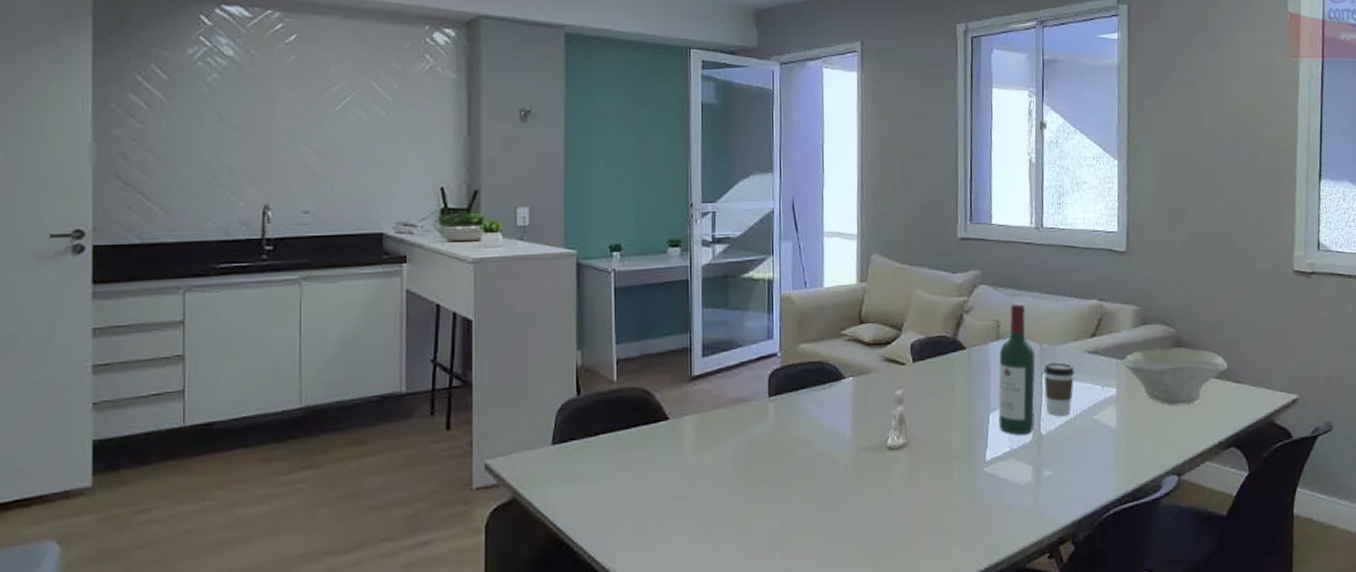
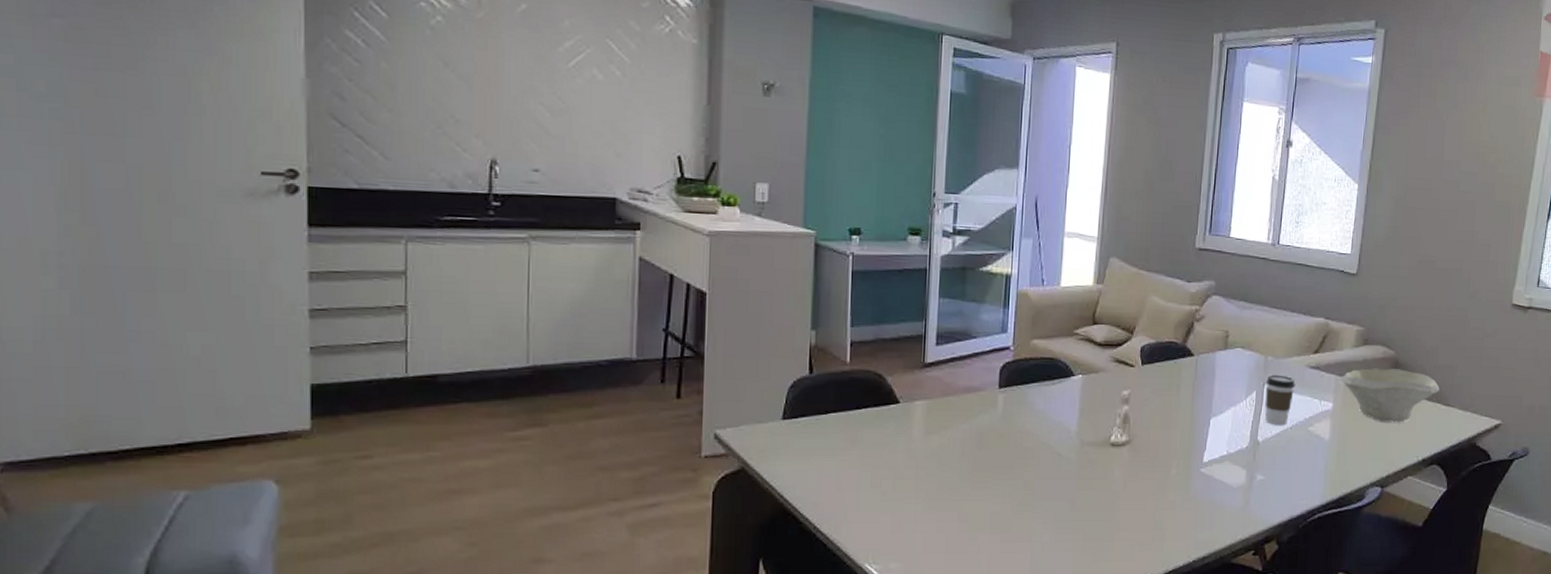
wine bottle: present [998,303,1036,435] -> none [1218,315,1260,440]

